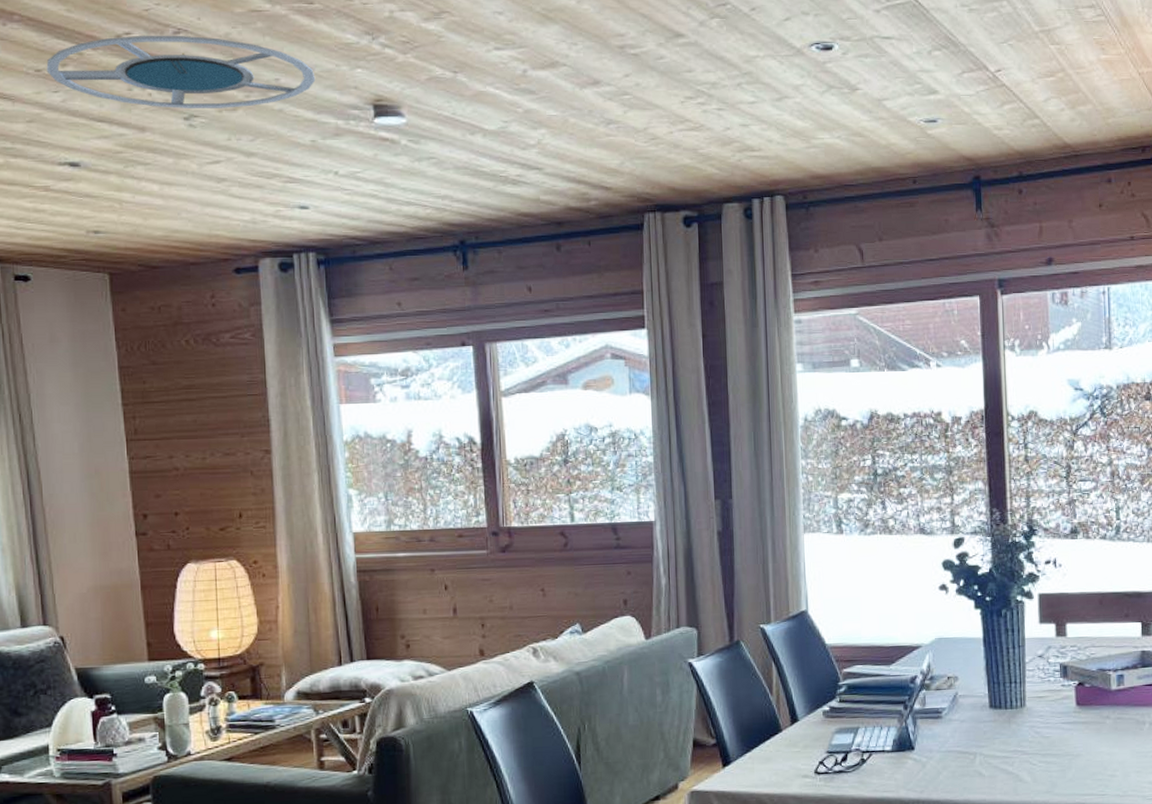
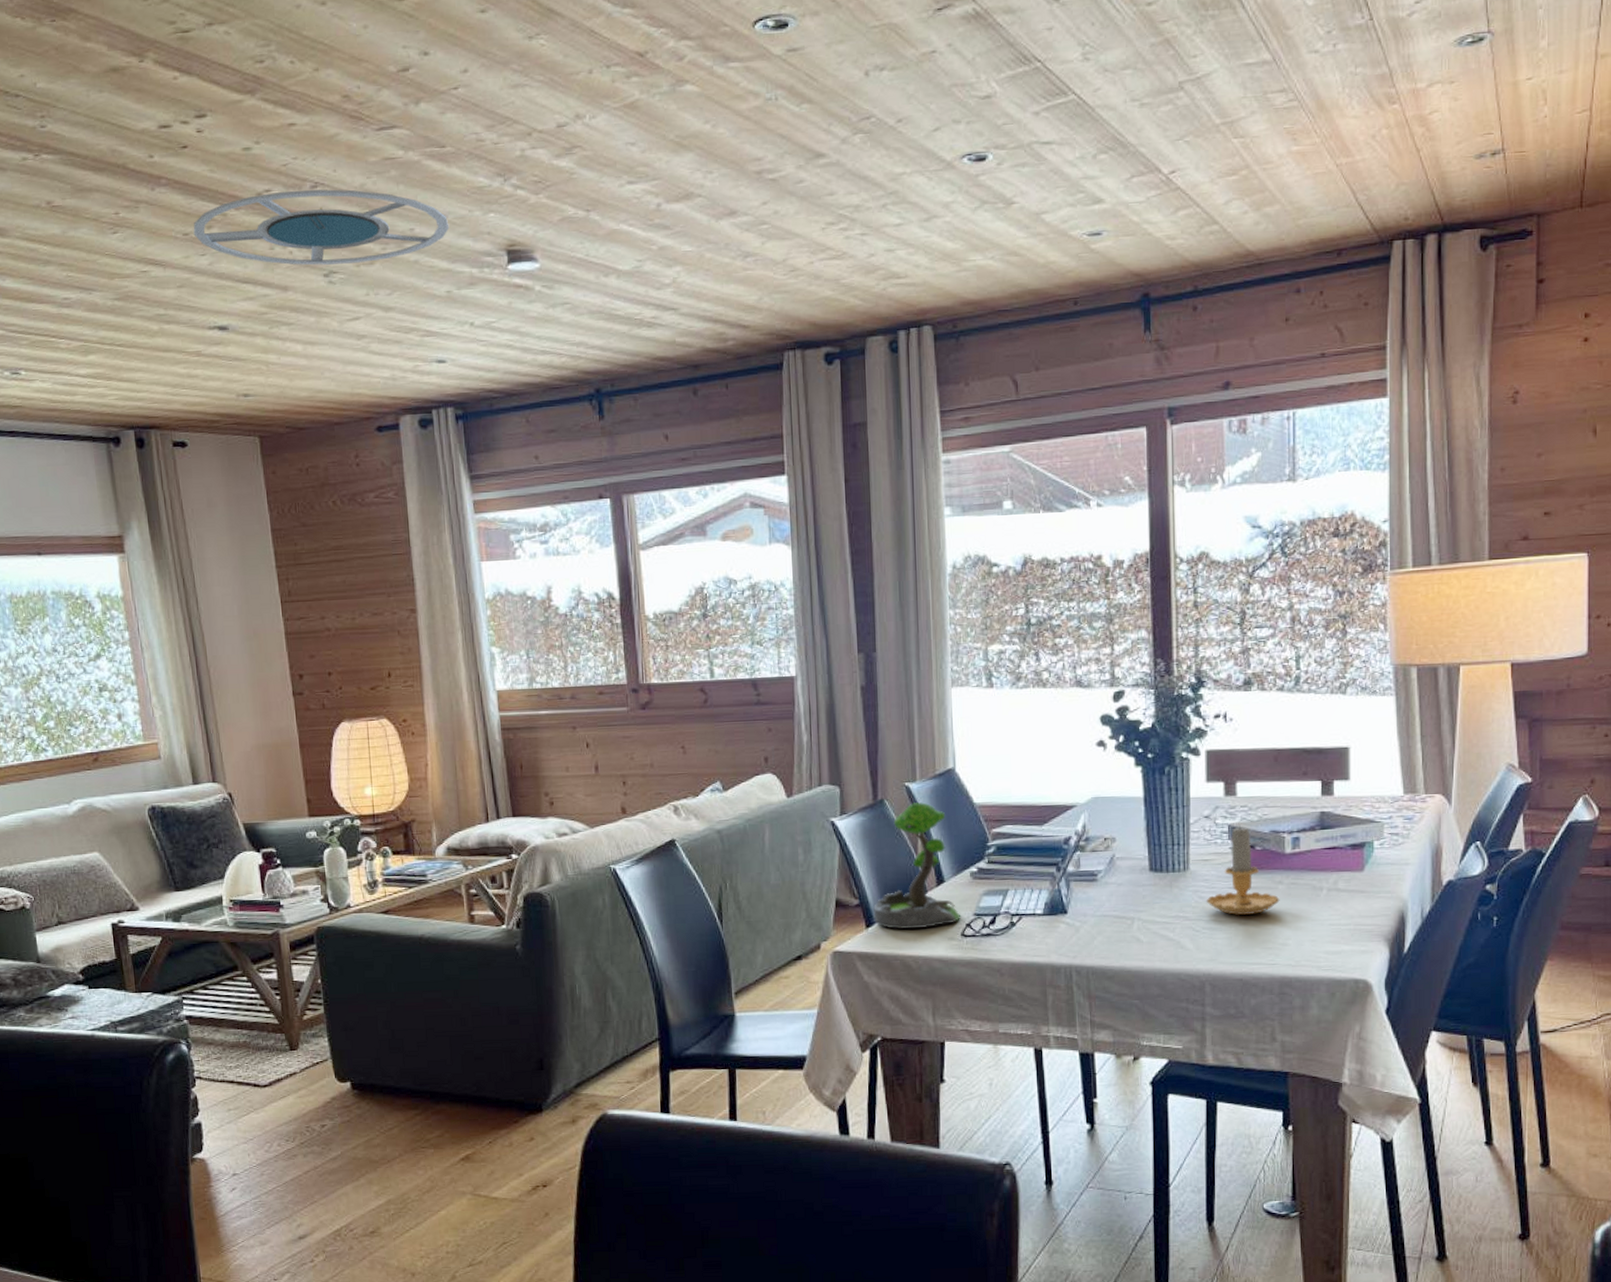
plant: none [730,643,815,768] -> present [873,802,961,930]
candle: none [1041,662,1108,749] -> present [1206,824,1280,915]

